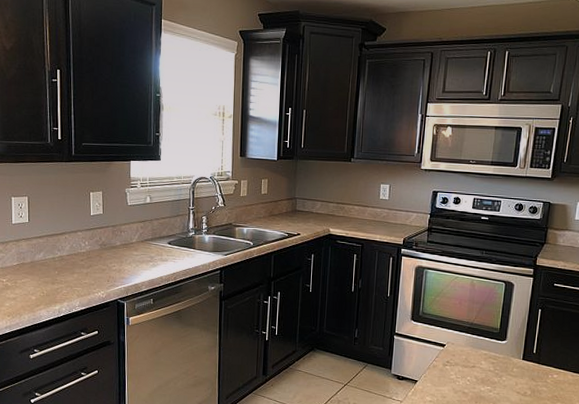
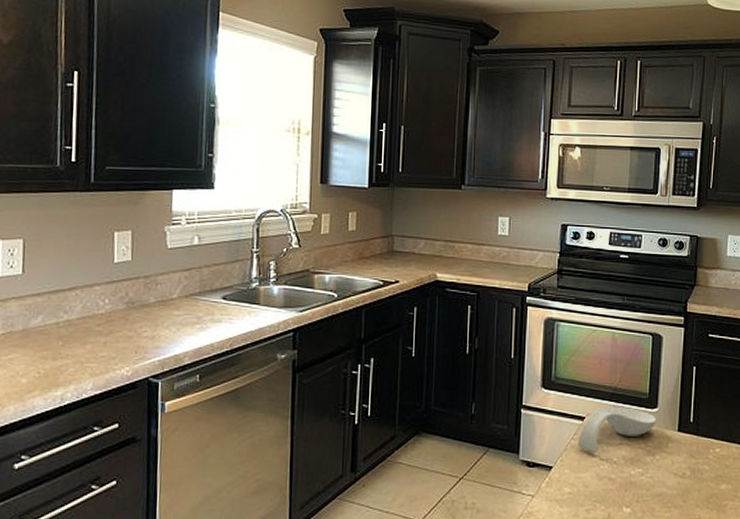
spoon rest: none [438,338,505,372] -> present [577,407,657,453]

